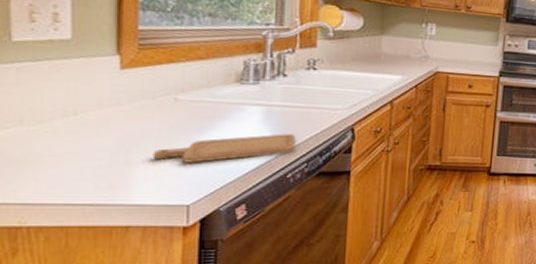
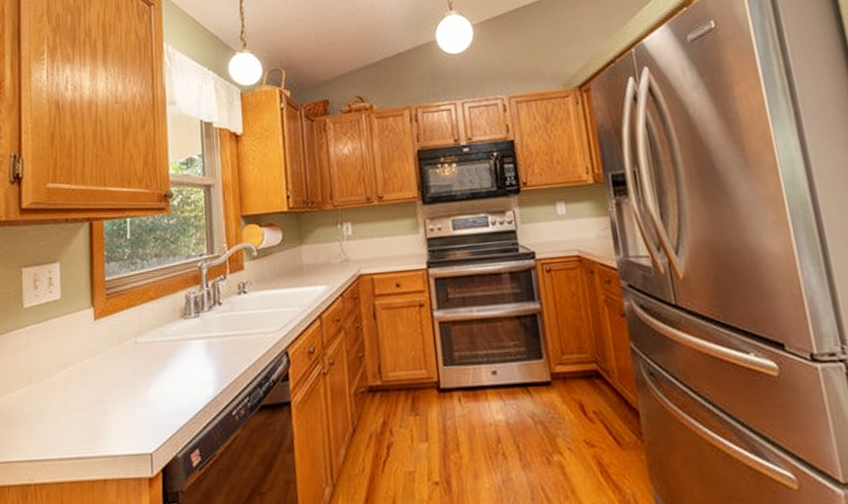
chopping board: present [152,134,296,163] -> none [121,365,237,408]

